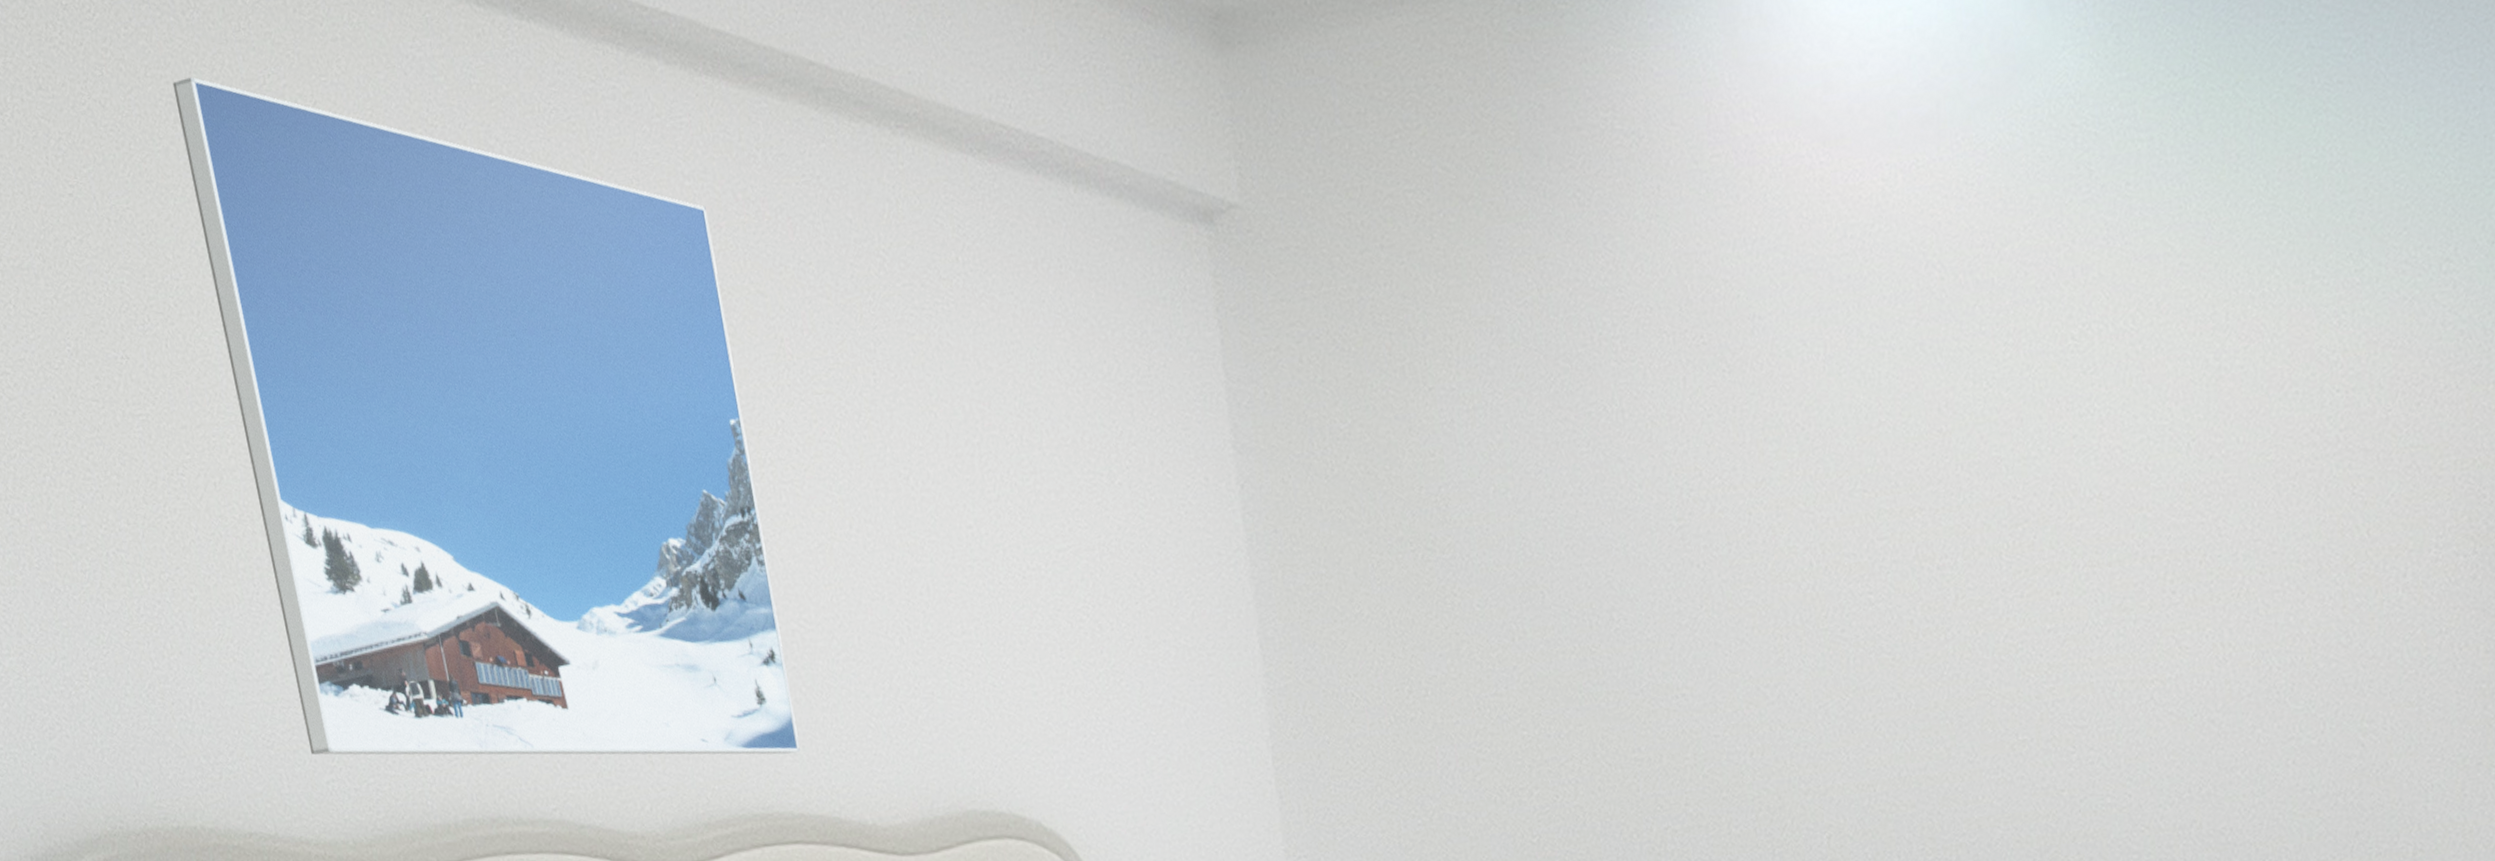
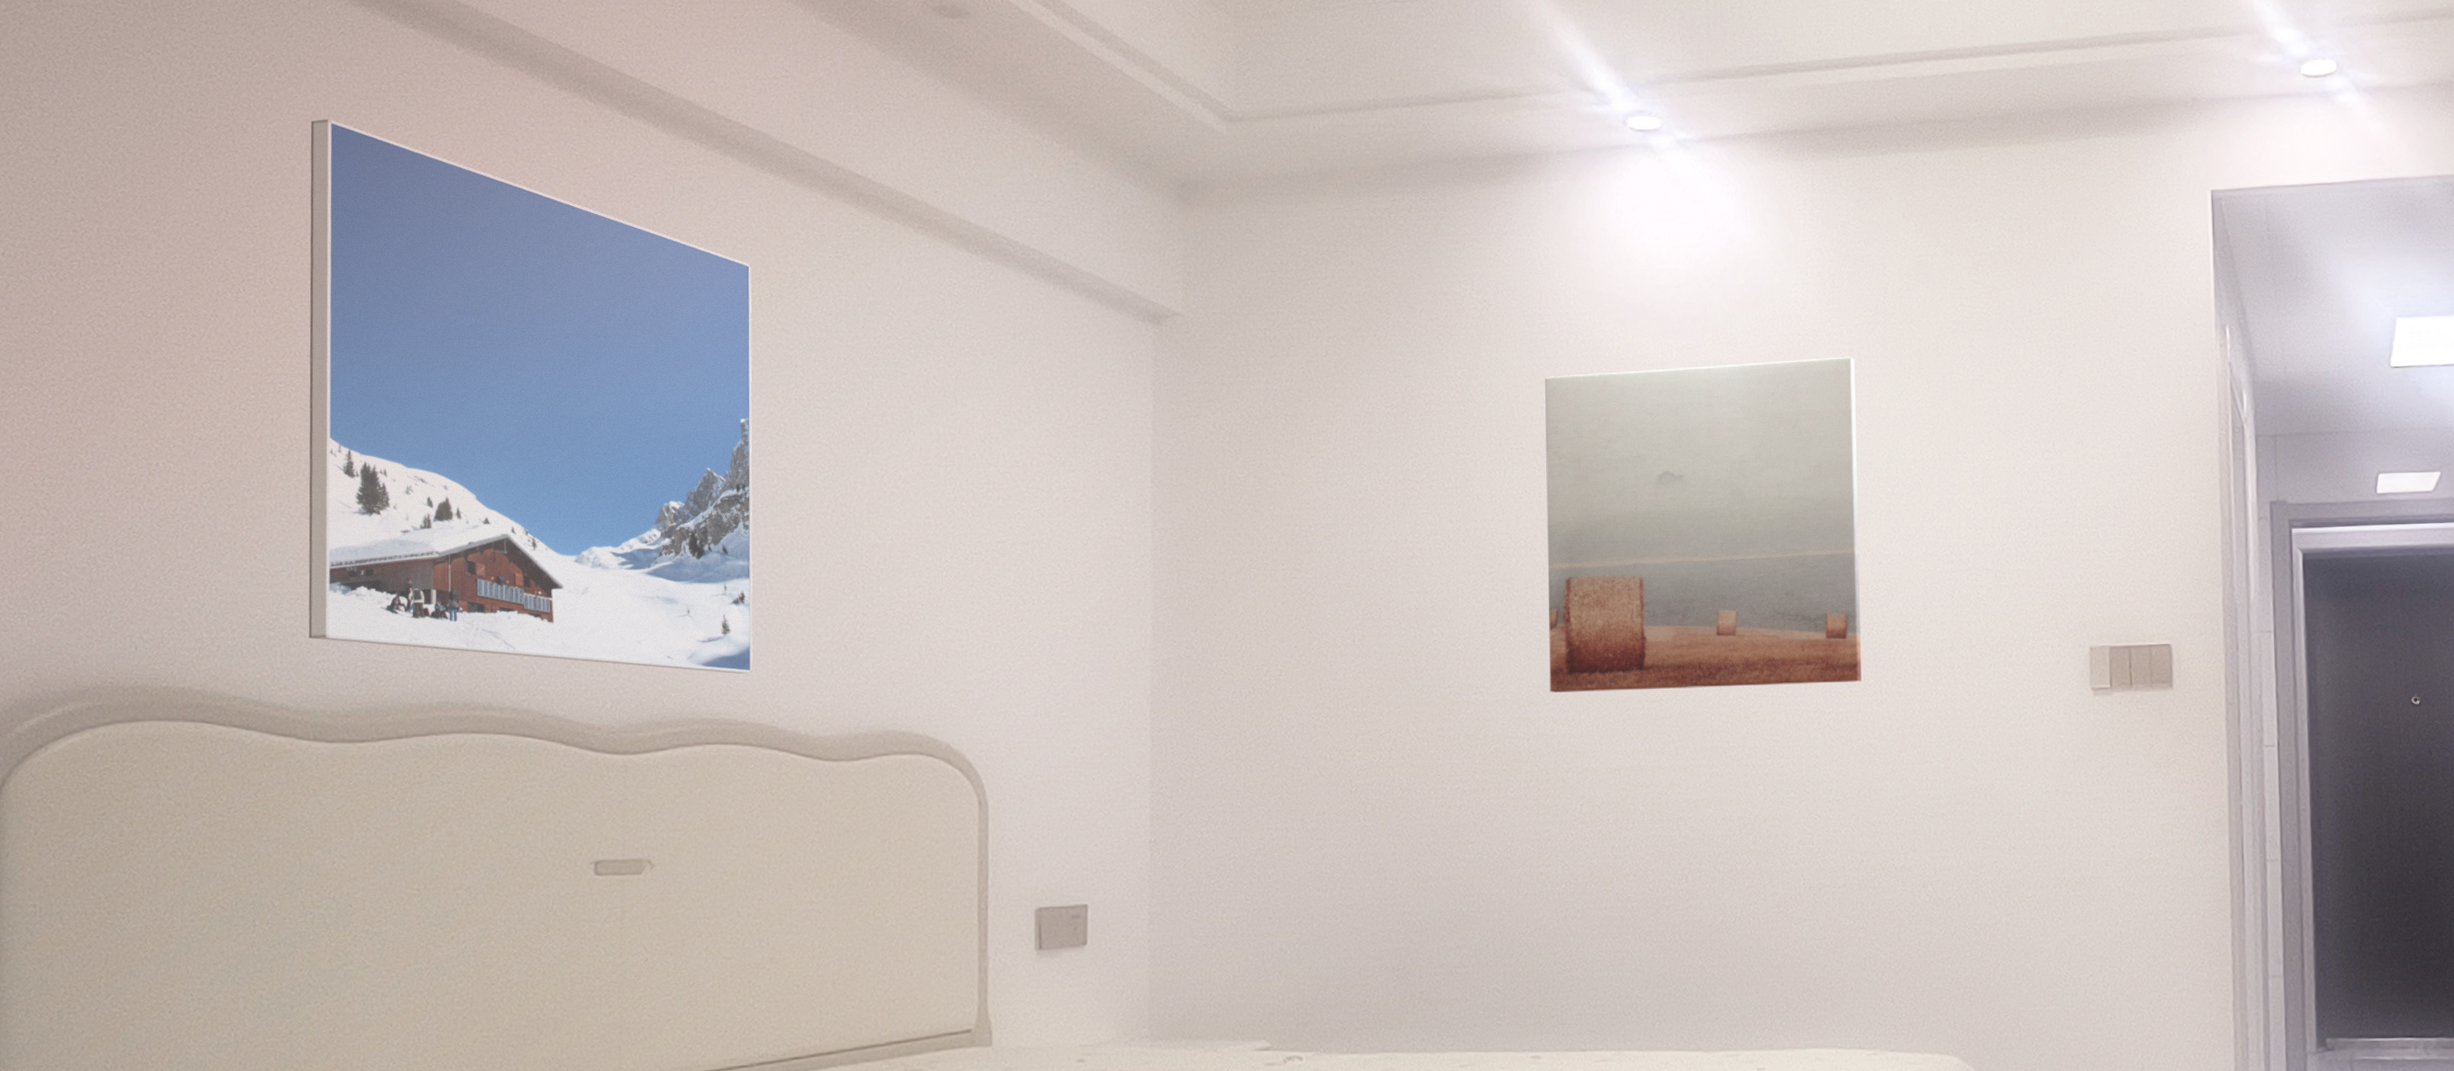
wall art: none [1725,149,2194,687] -> present [1544,356,1862,693]

